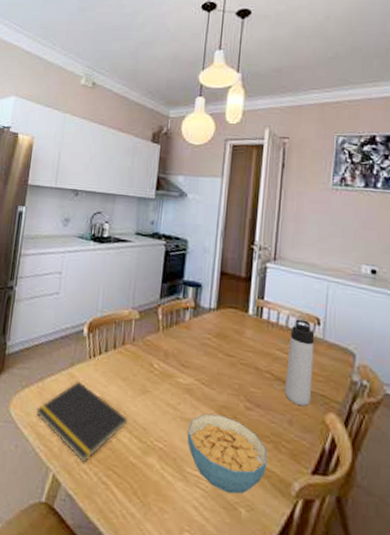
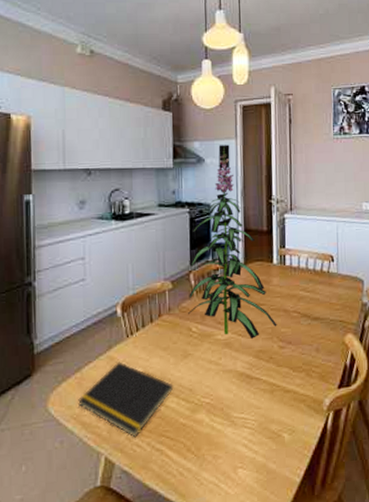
plant: none [152,181,246,391] -> present [188,145,277,339]
cereal bowl: present [187,414,268,494] -> none [230,359,302,425]
thermos bottle: present [285,319,315,407] -> none [310,259,333,334]

